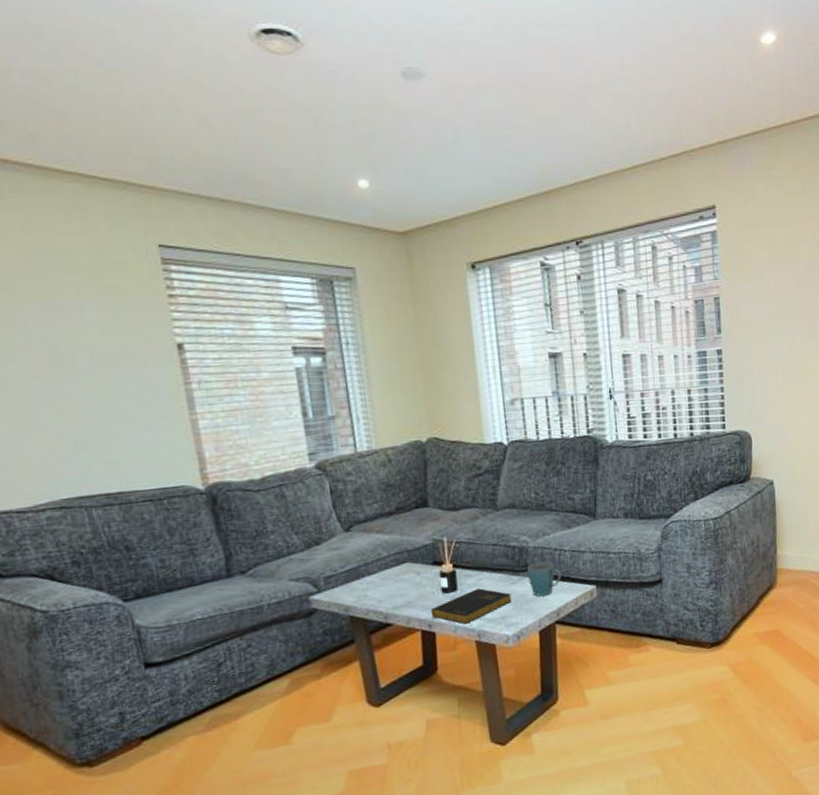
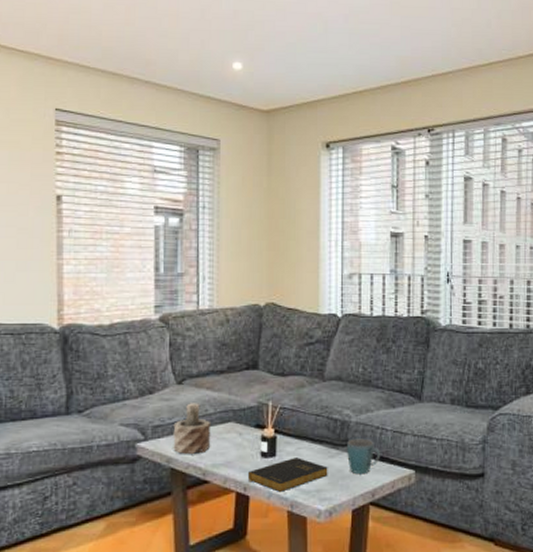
succulent plant: none [346,548,389,601] -> present [173,403,211,454]

